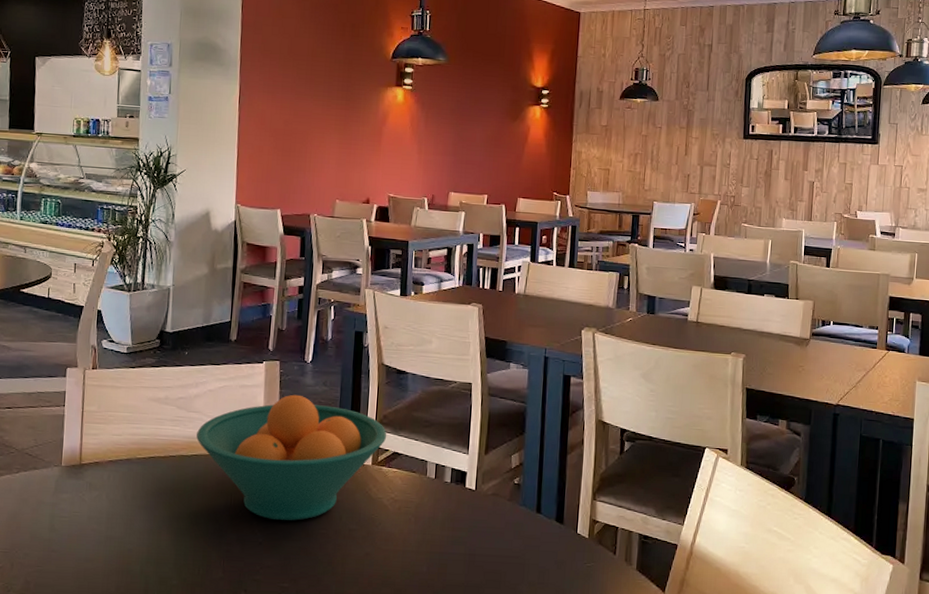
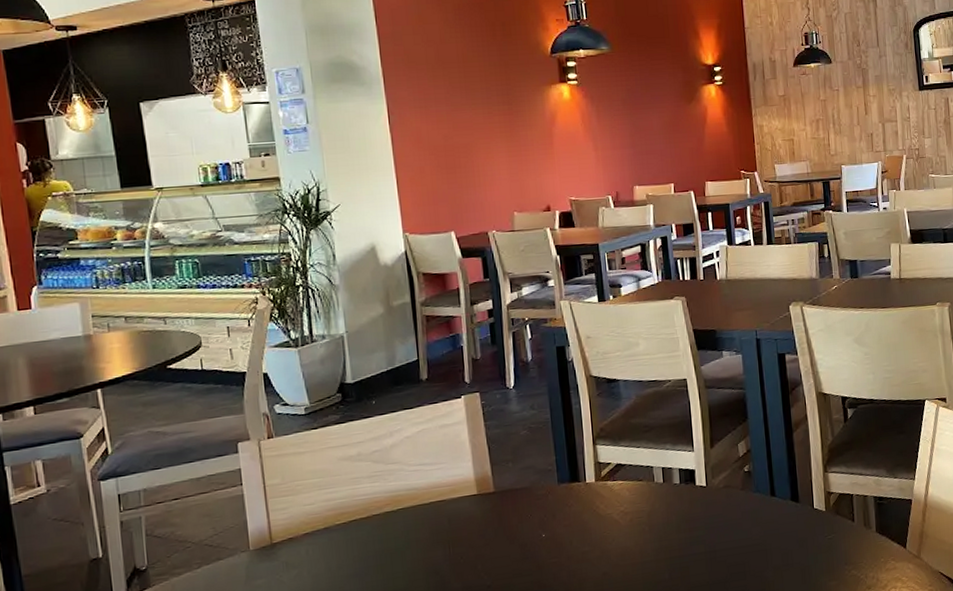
fruit bowl: present [196,394,387,521] -> none [399,424,607,560]

